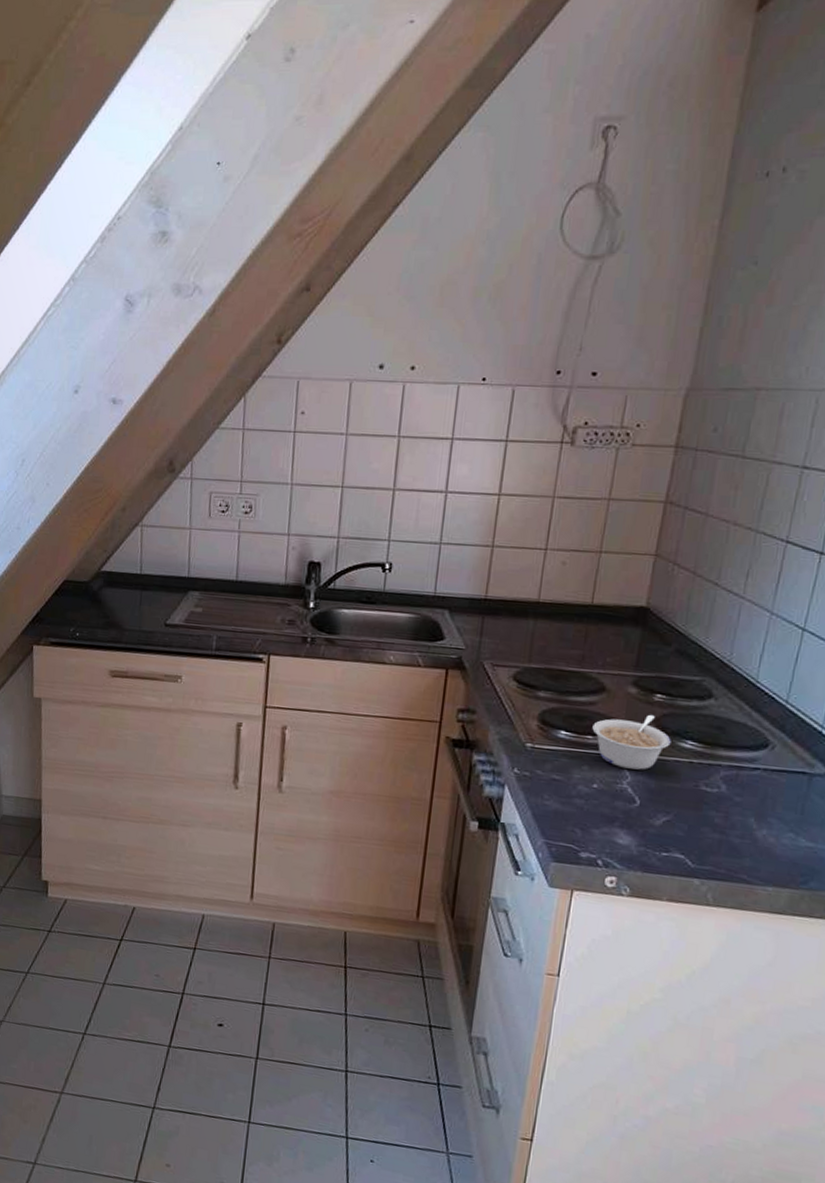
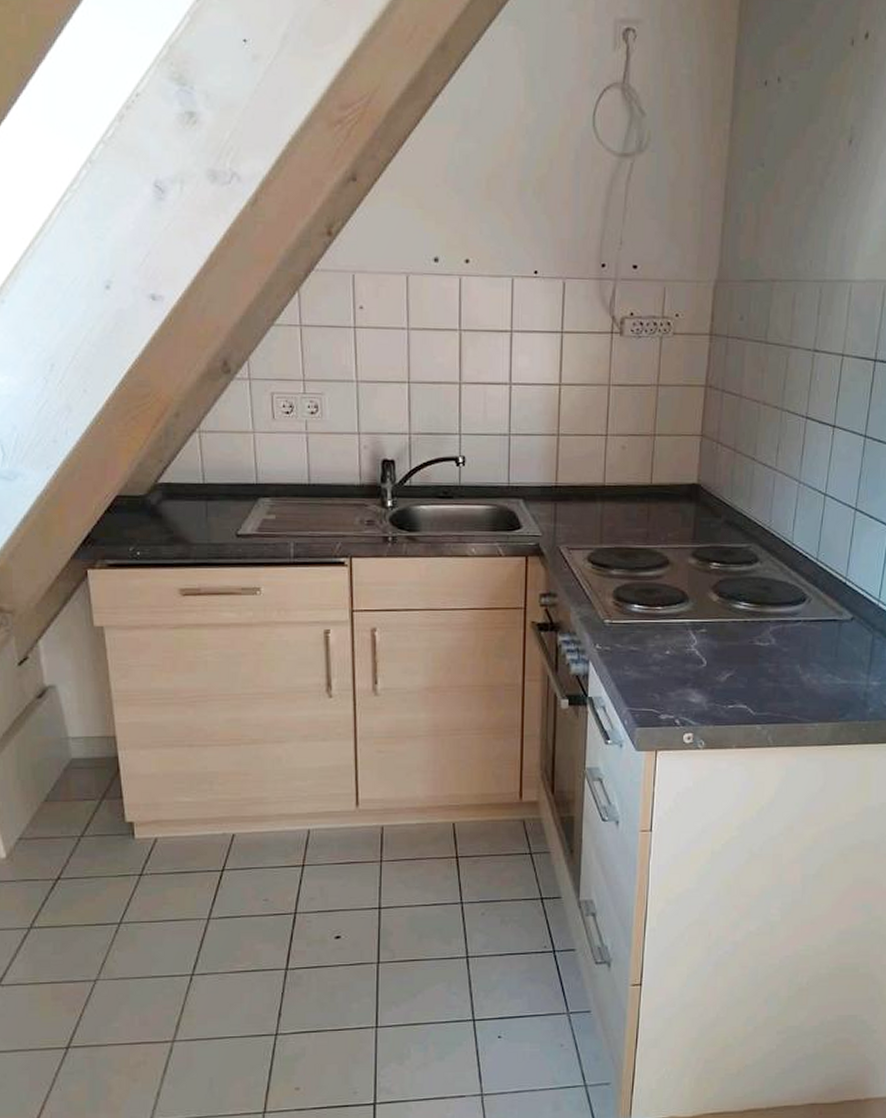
legume: present [592,714,671,770] -> none [661,582,728,633]

